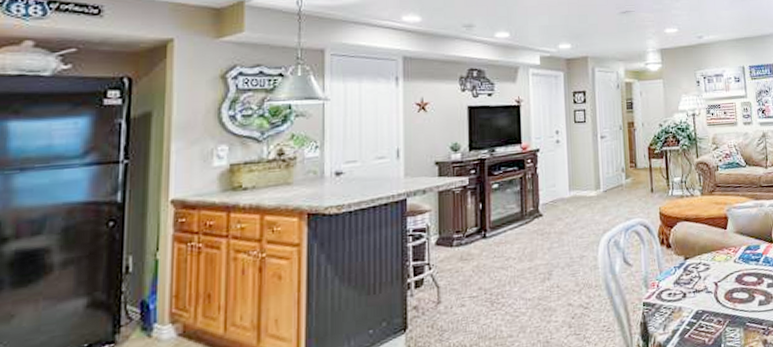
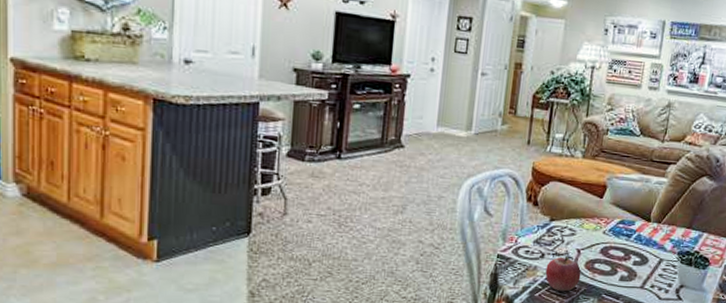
fruit: none [690,292,723,329] -> present [545,256,582,292]

